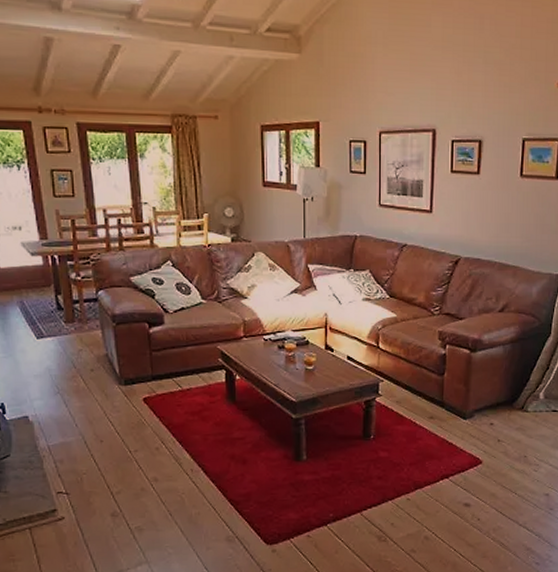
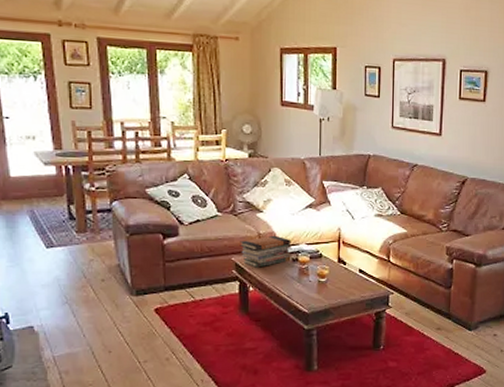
book stack: none [225,322,277,356] -> present [240,235,291,268]

